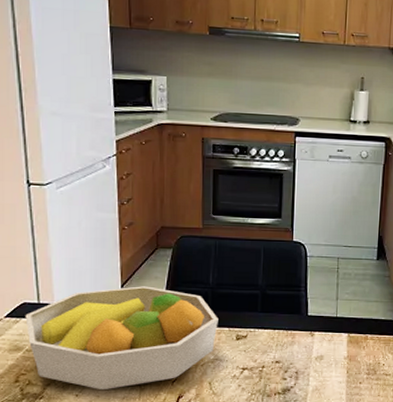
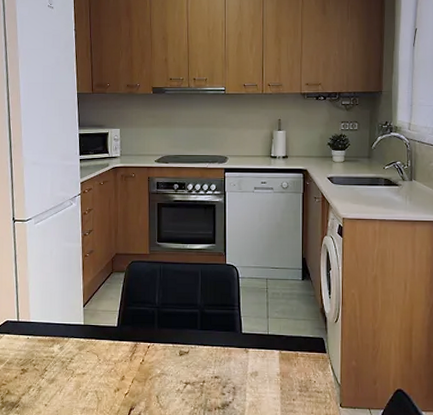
fruit bowl: present [25,286,218,389] -> none [7,306,164,400]

